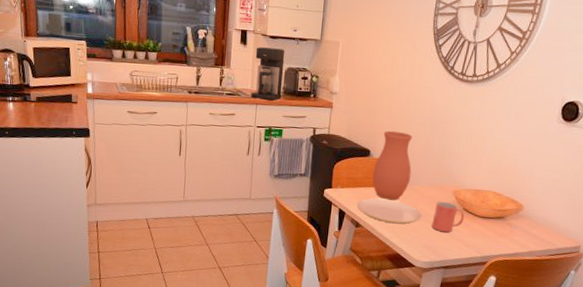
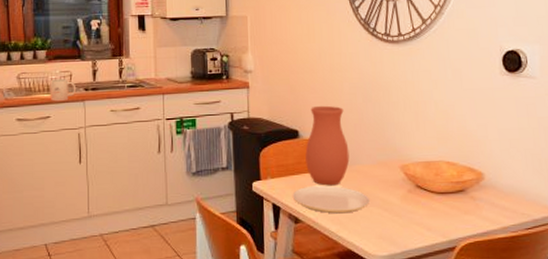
mug: none [157,79,181,101] -> present [50,79,77,102]
coffee maker: present [251,47,285,101] -> none [156,30,190,89]
mug: present [431,201,464,233] -> none [383,179,419,217]

